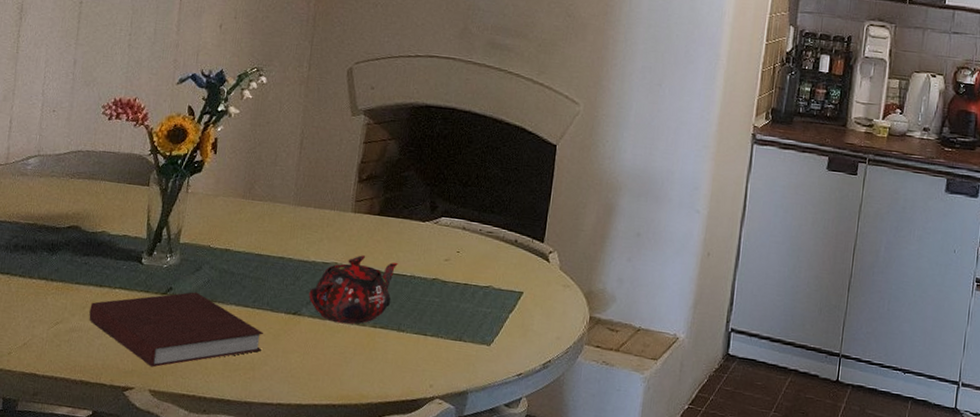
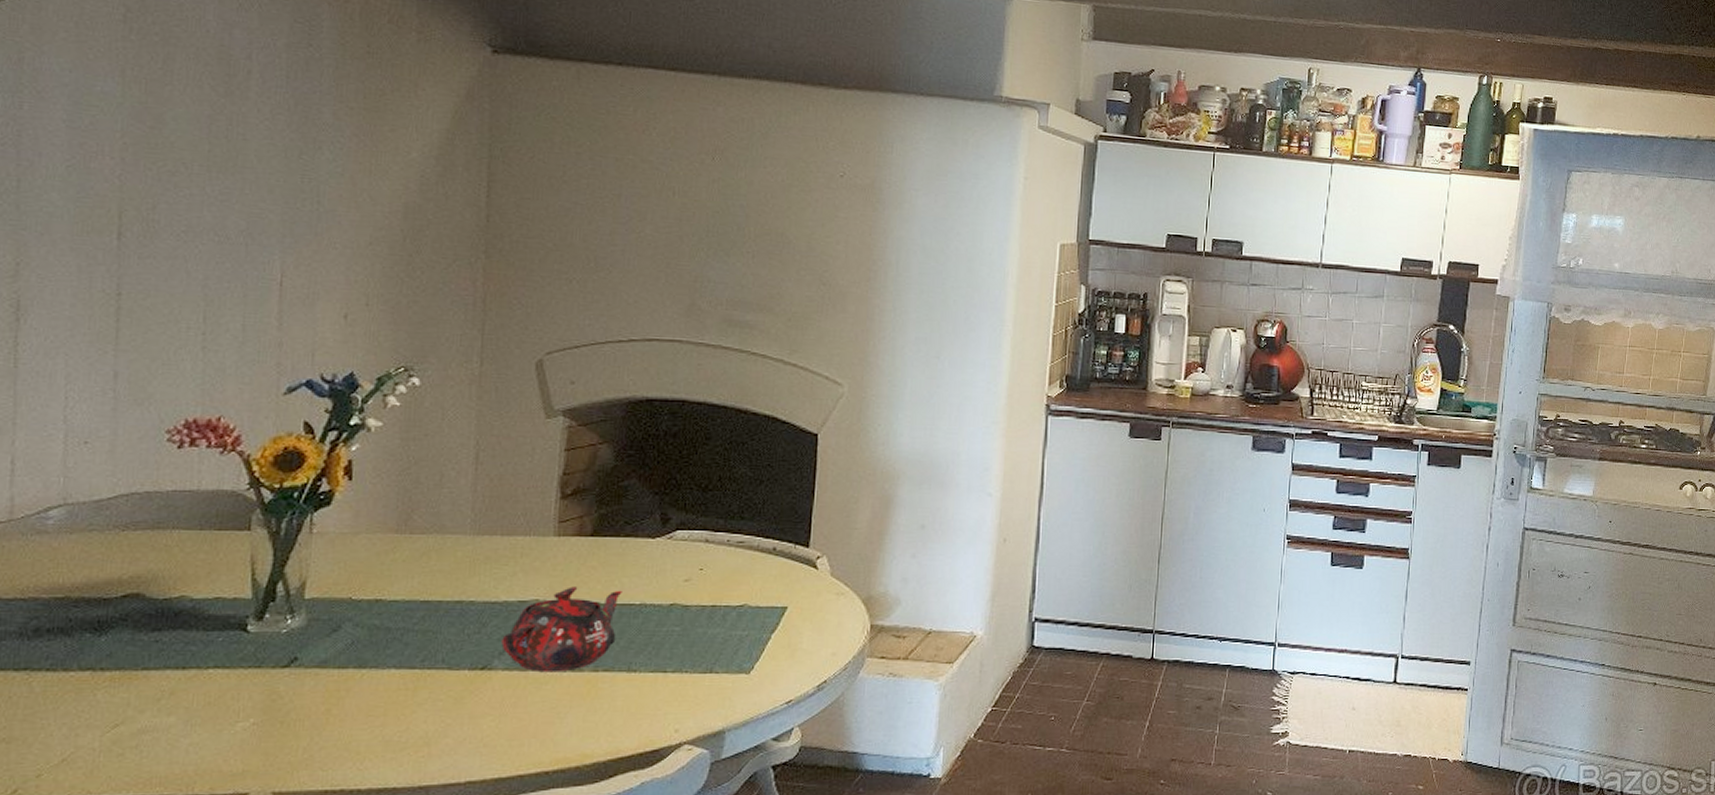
notebook: present [89,292,263,367] -> none [168,659,439,763]

